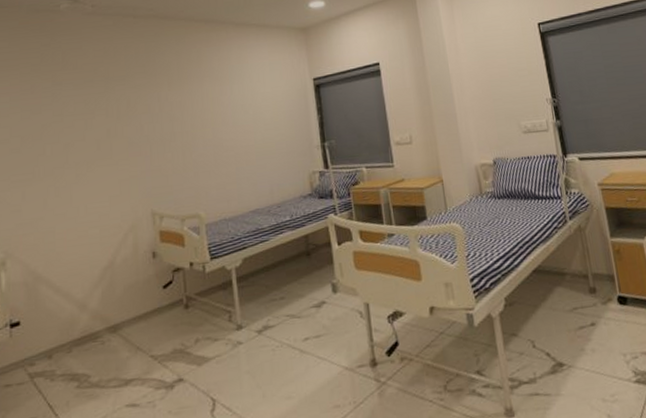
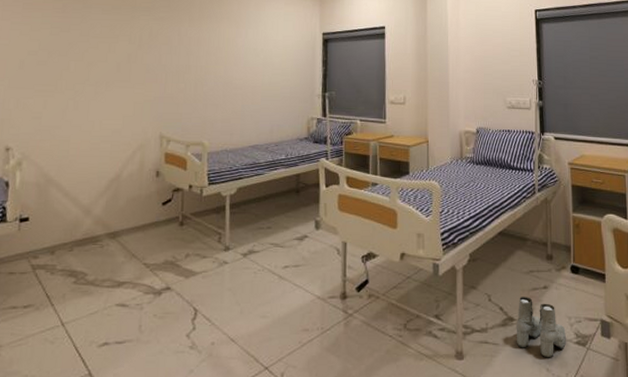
boots: none [565,337,625,403] -> present [516,297,567,358]

